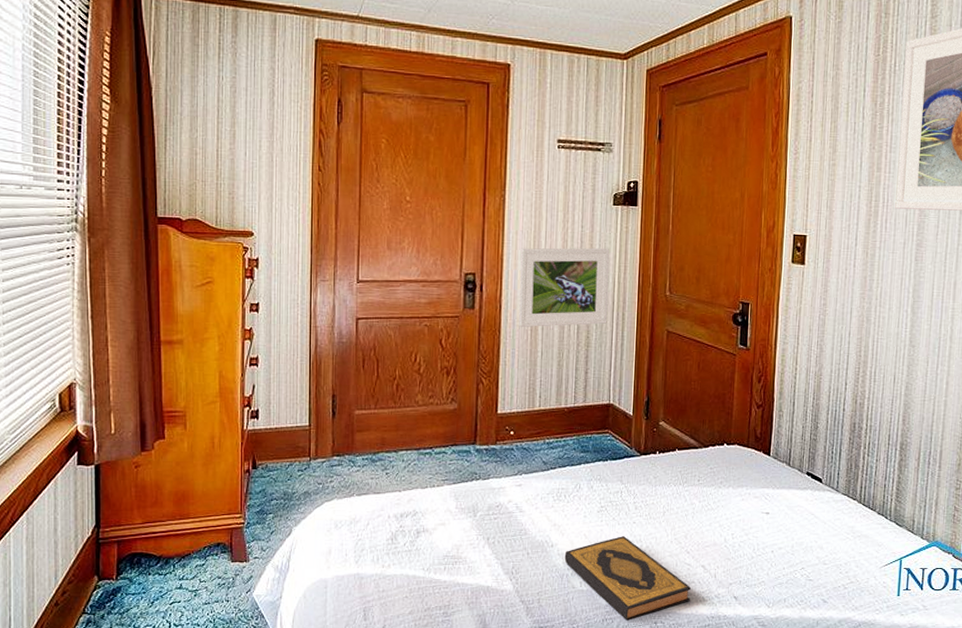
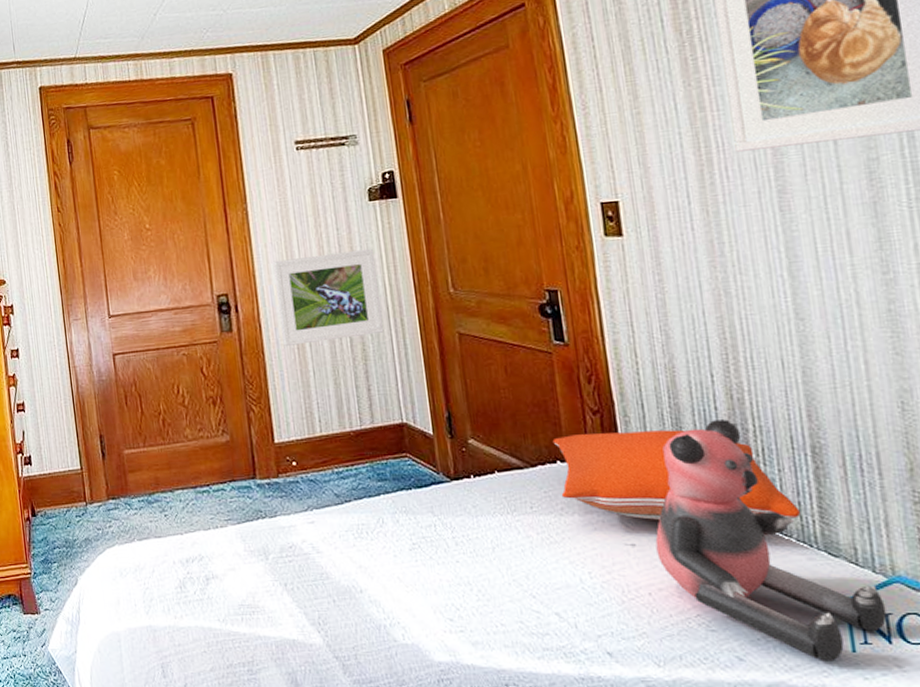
hardback book: present [564,536,691,620] -> none [377,578,548,682]
pillow: none [723,422,885,498] -> present [552,429,802,520]
bear: none [783,419,924,603] -> present [655,419,887,662]

